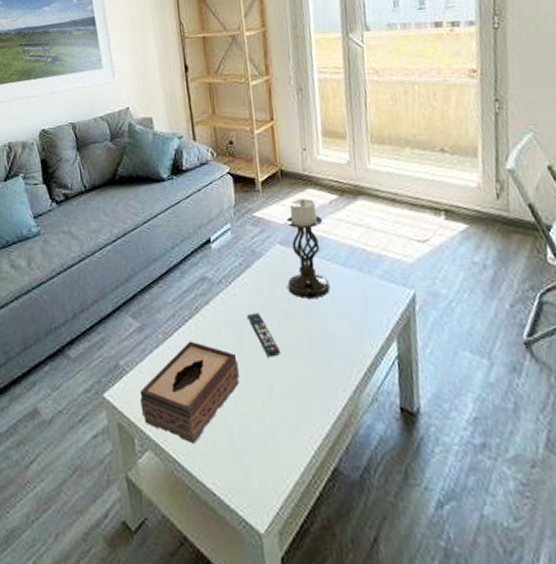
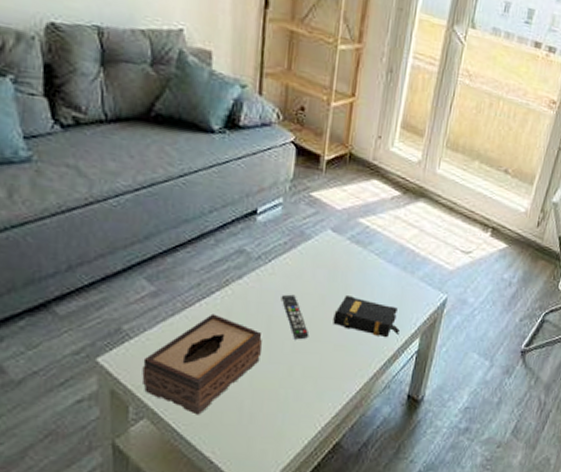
candle holder: present [286,198,330,299] -> none [330,187,381,289]
book: none [300,305,373,345] -> present [333,294,400,338]

